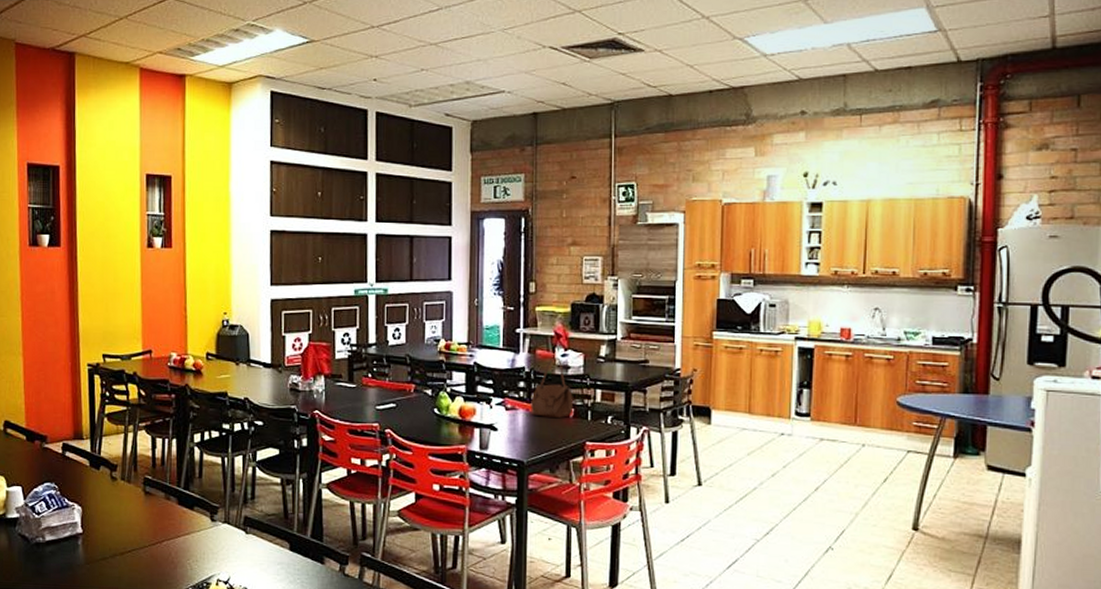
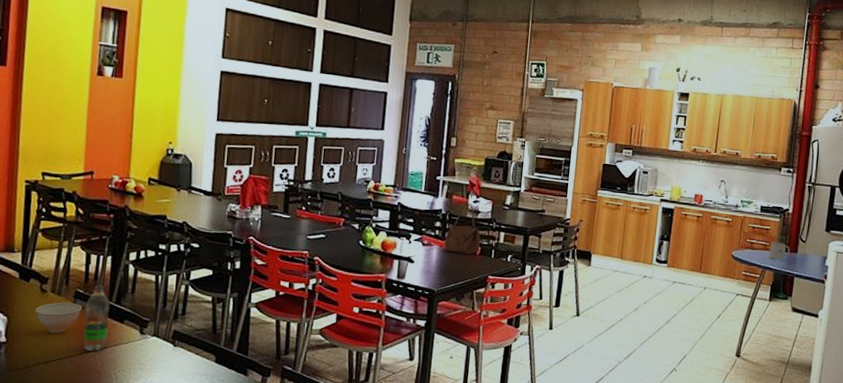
bowl: none [107,490,153,523] -> present [35,302,83,333]
bottle: none [155,469,179,541] -> present [83,284,110,351]
mug: none [949,381,979,405] -> present [769,241,790,260]

